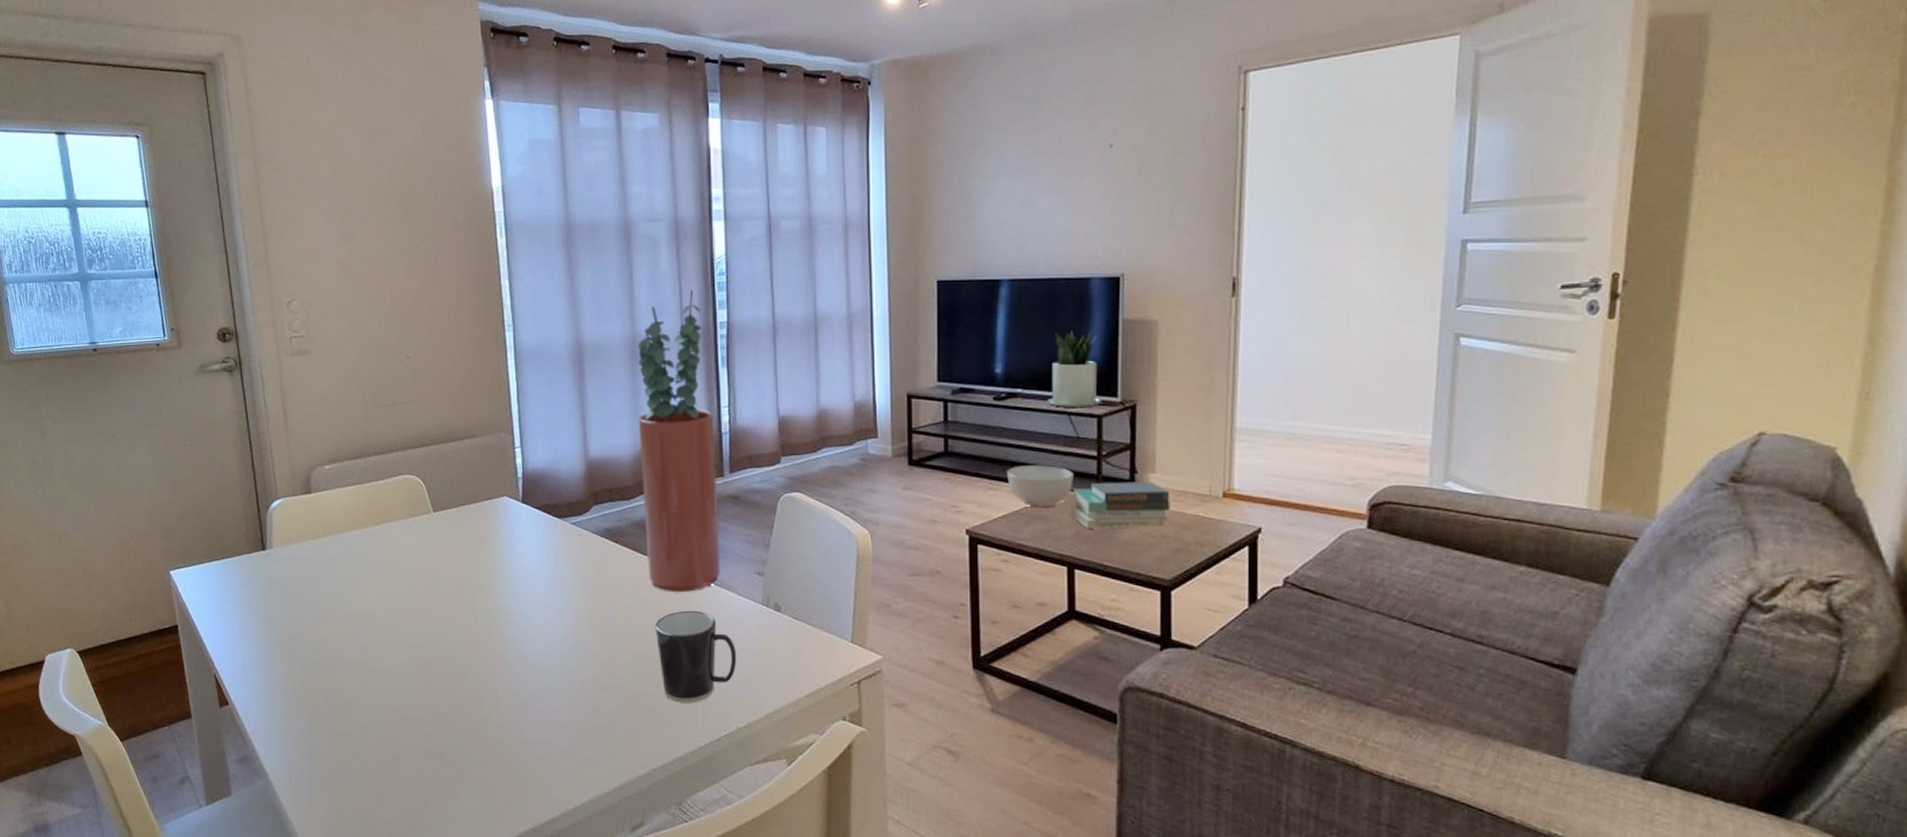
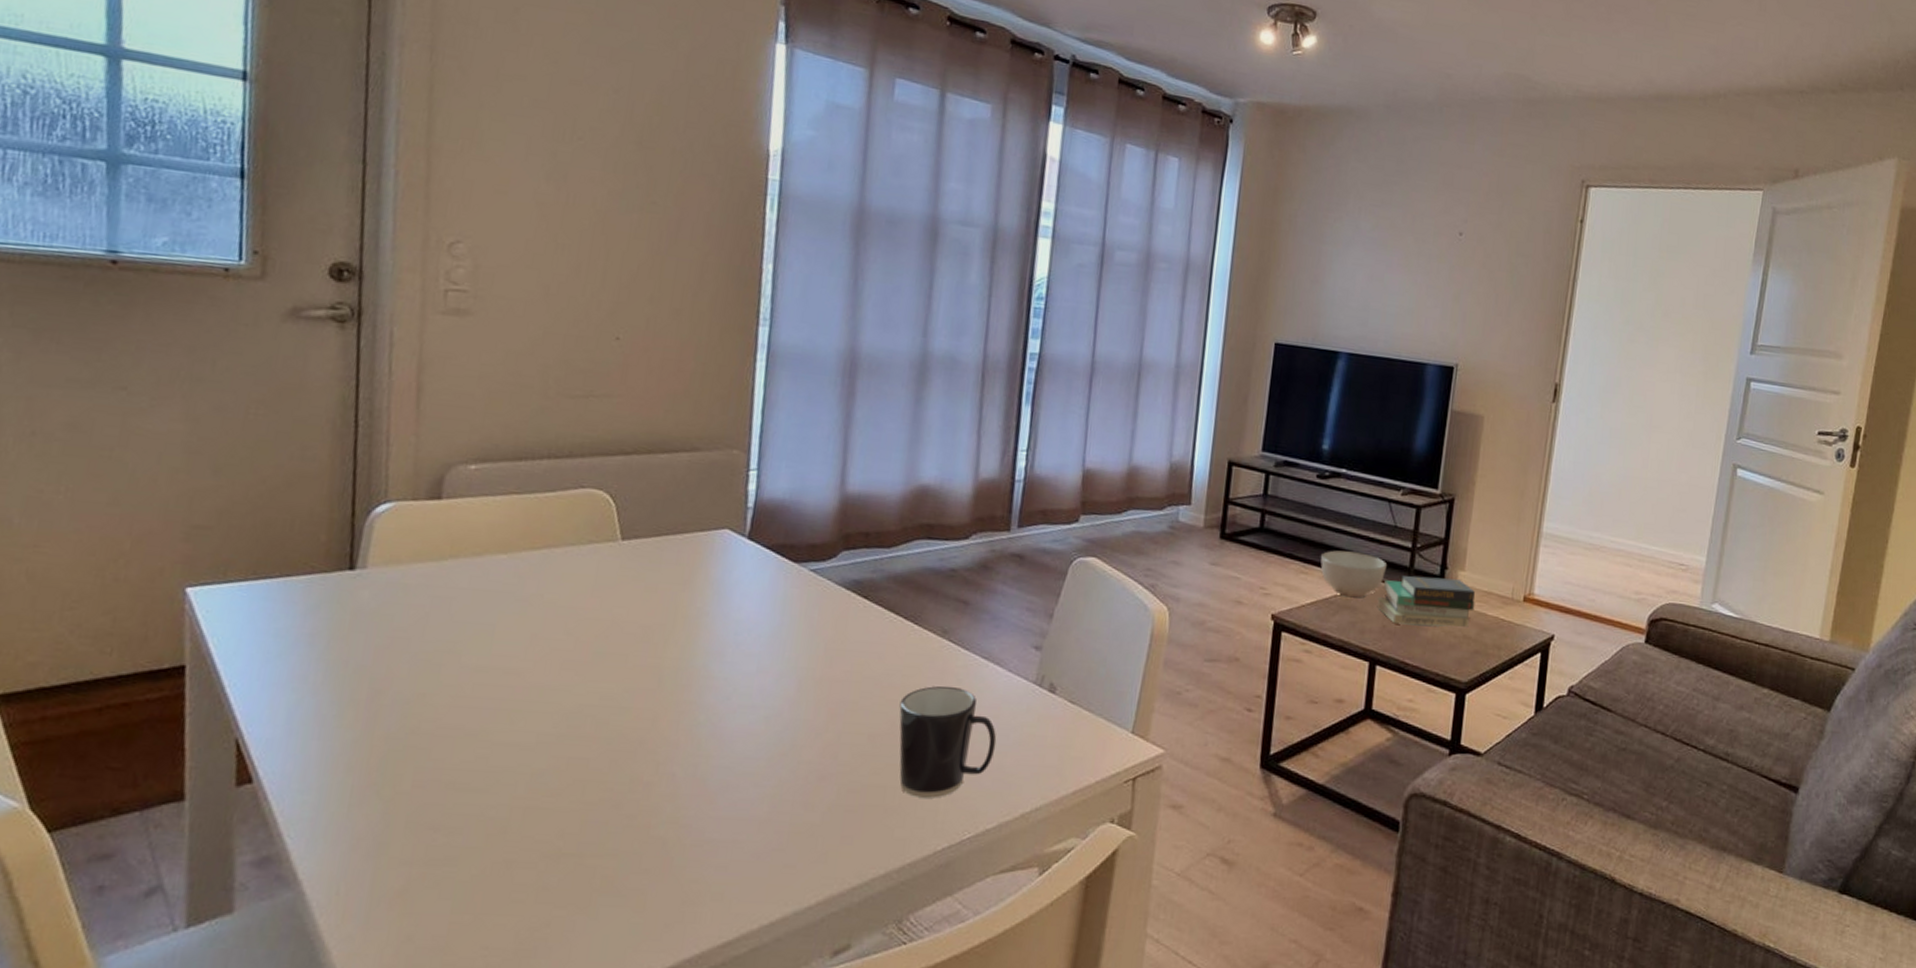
vase: present [638,289,720,592] -> none [901,311,1010,664]
planter: present [1047,330,1103,409] -> none [1370,414,1426,497]

